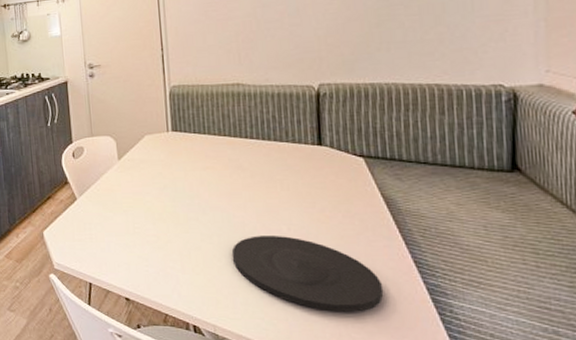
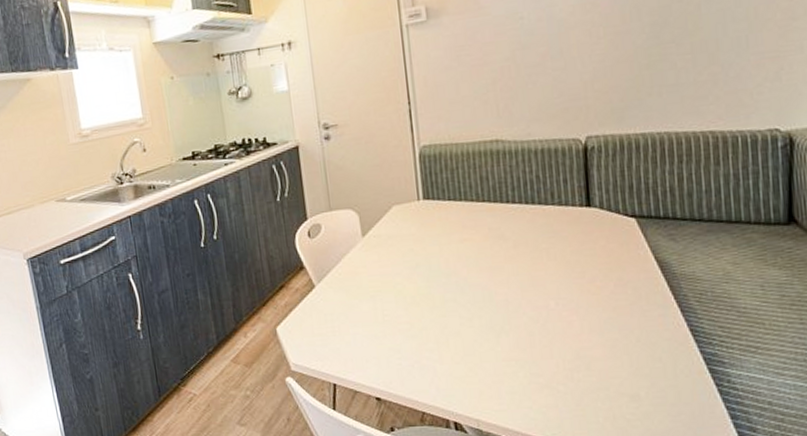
plate: present [231,236,384,312] -> none [494,312,659,392]

